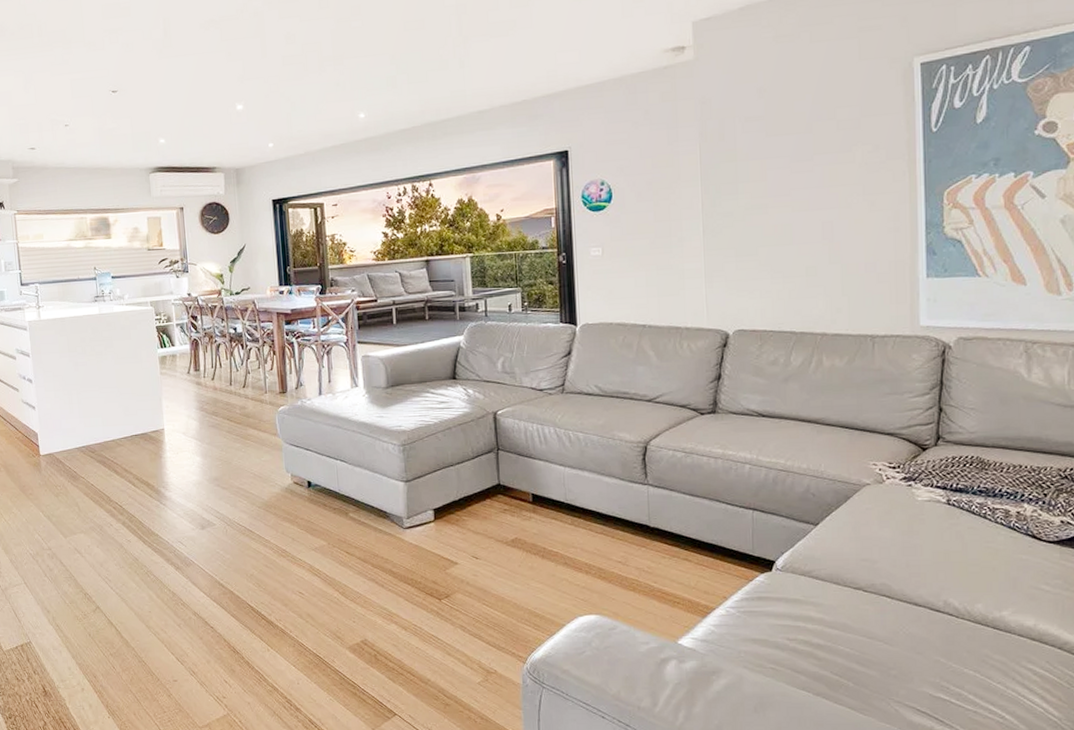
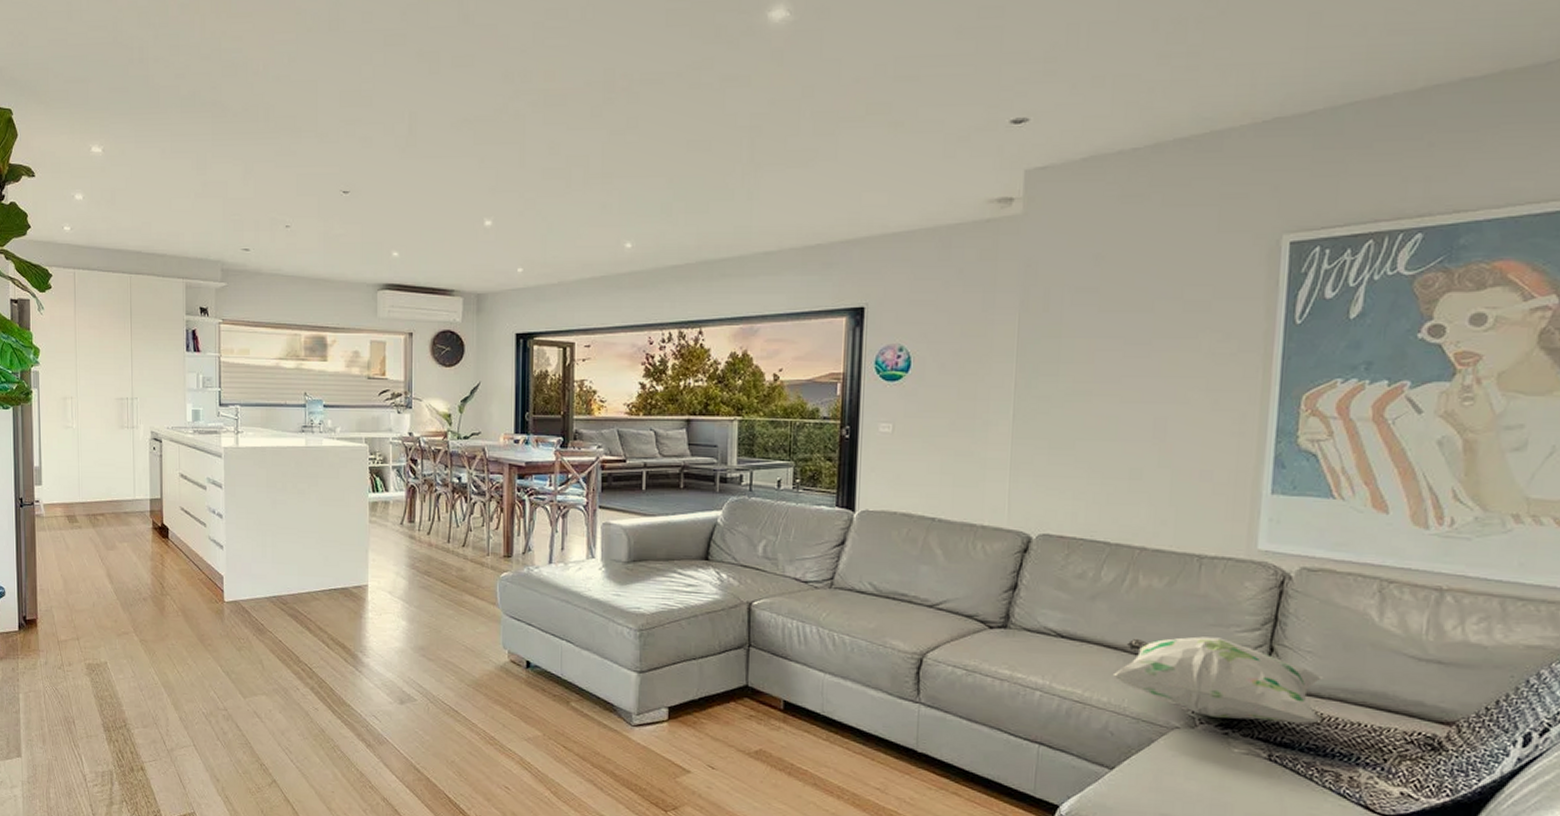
decorative pillow: none [810,404,989,474] -> present [1113,636,1324,724]

